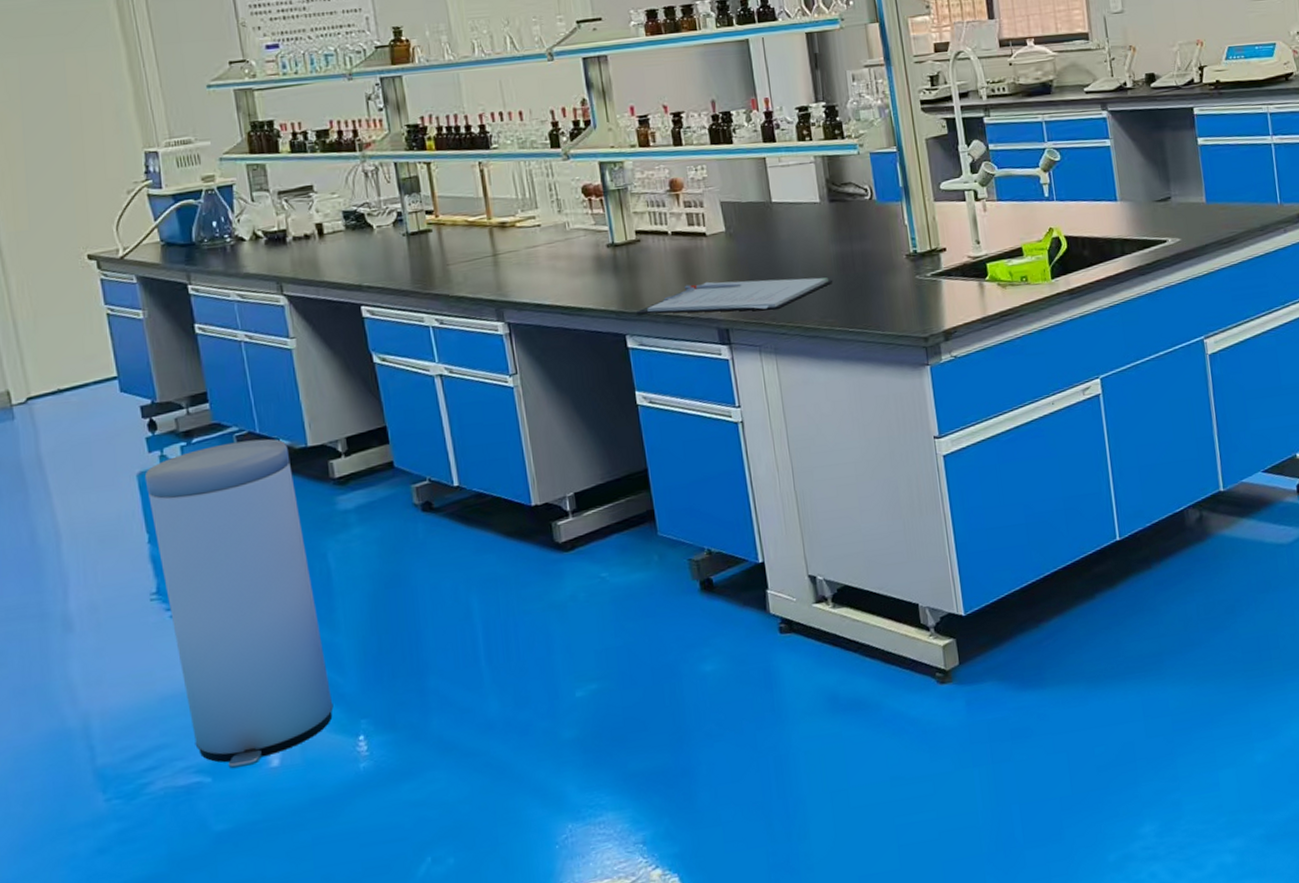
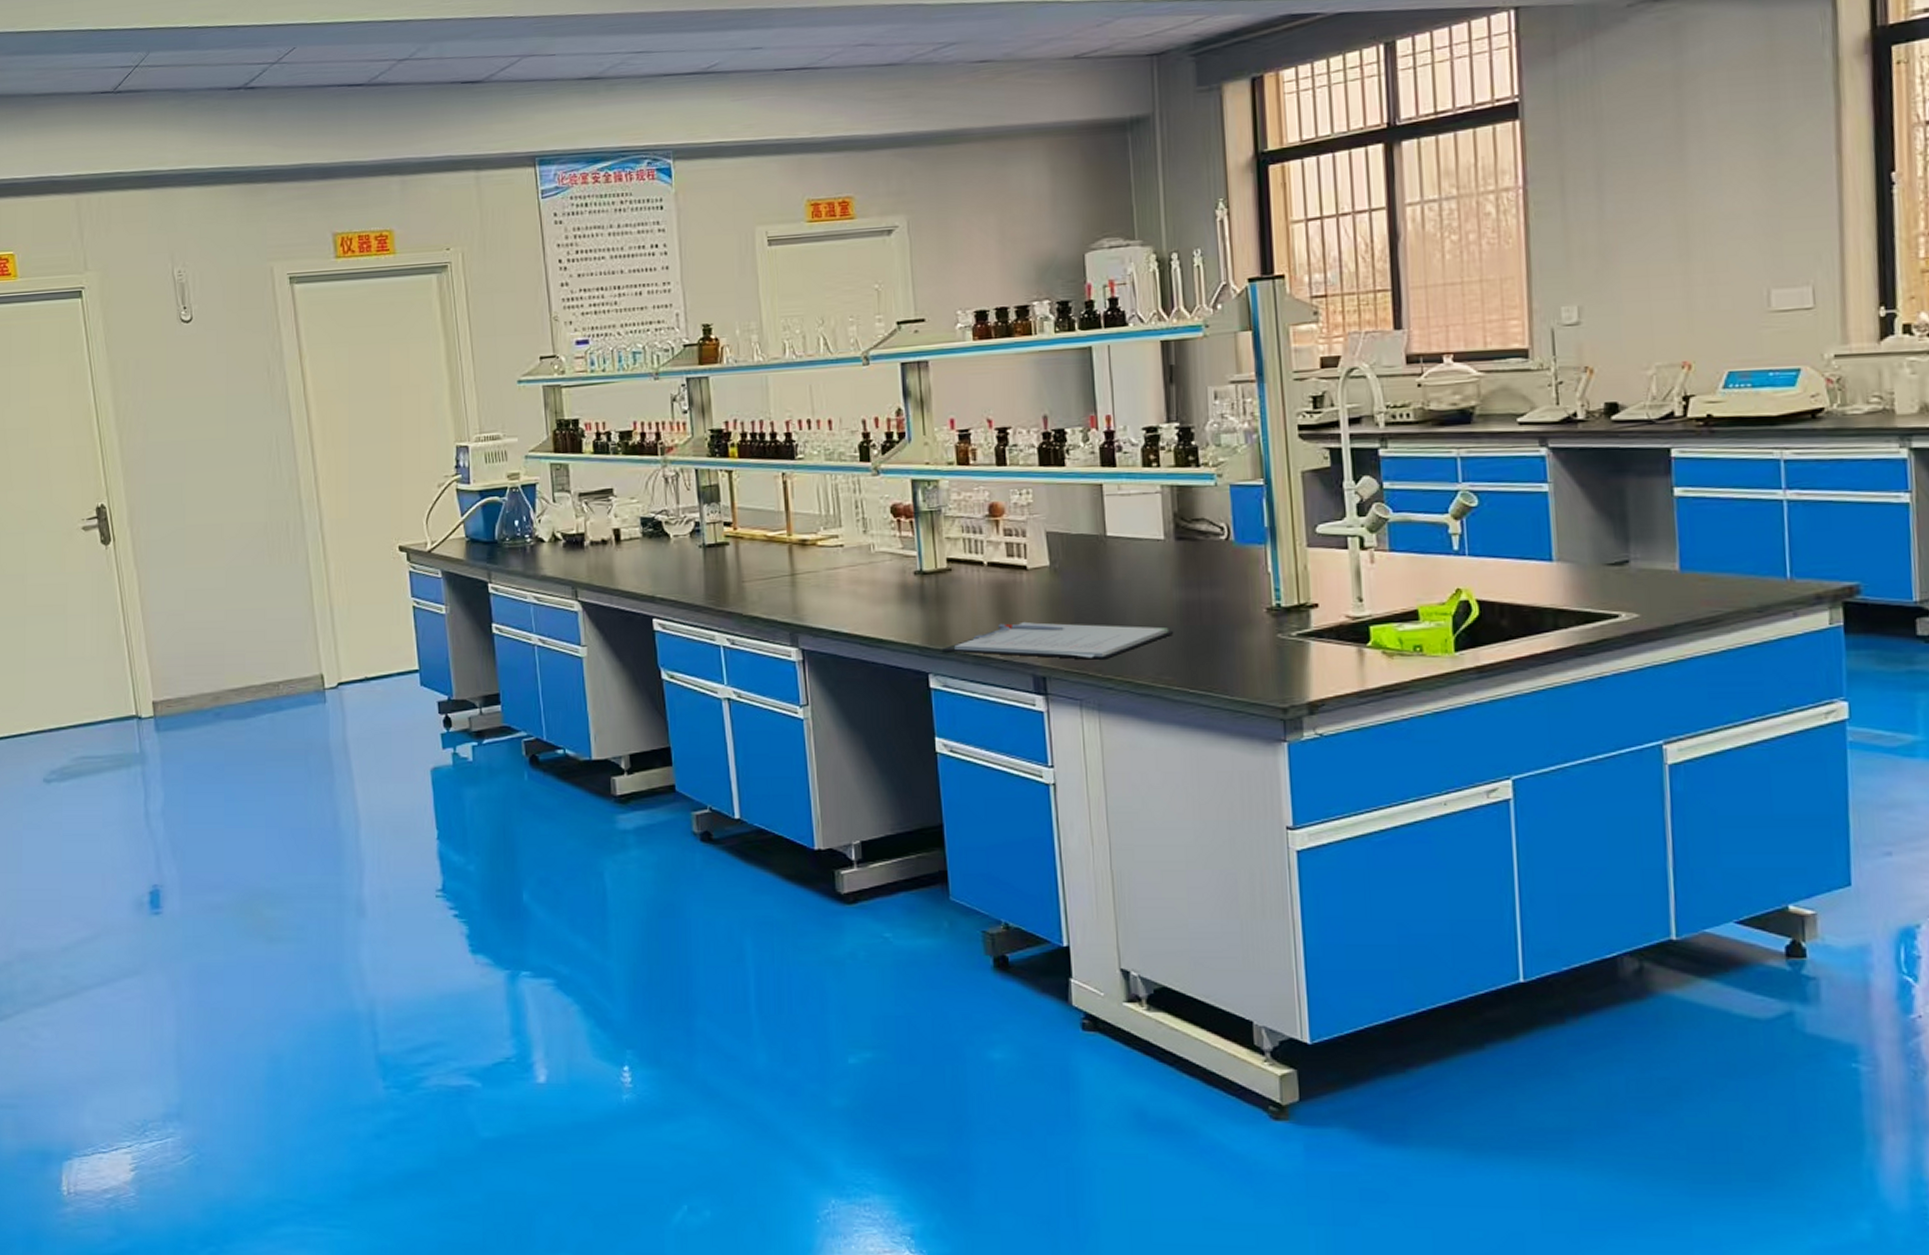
pedal bin: present [144,439,334,769] -> none [437,747,601,1078]

